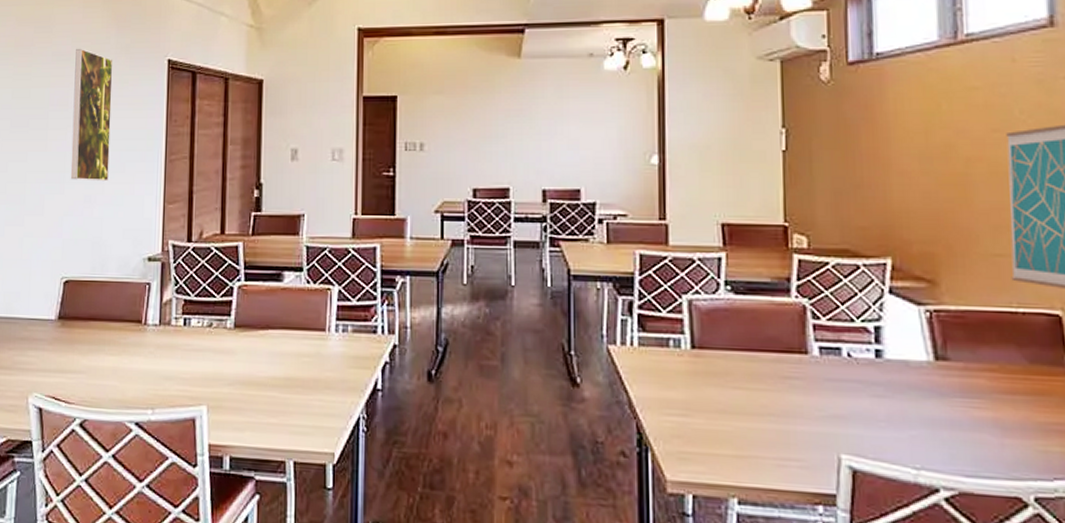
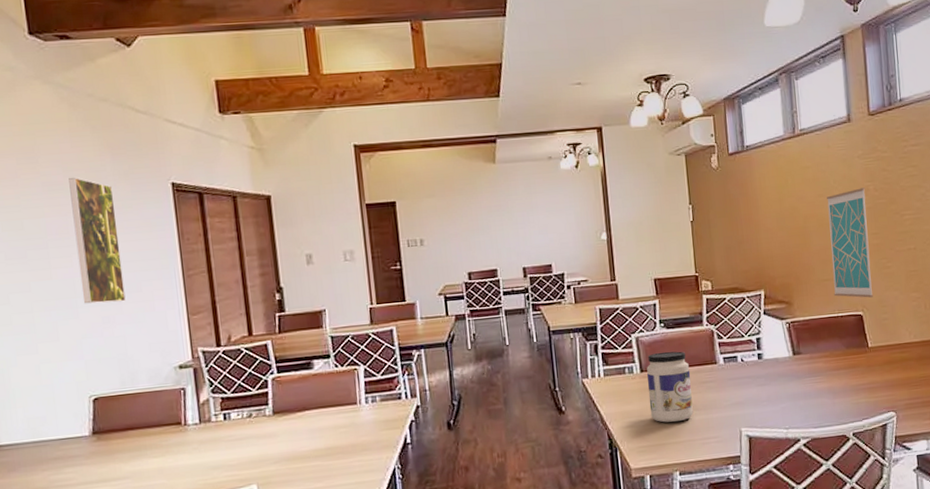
jar: none [700,325,767,427] -> present [647,351,693,423]

